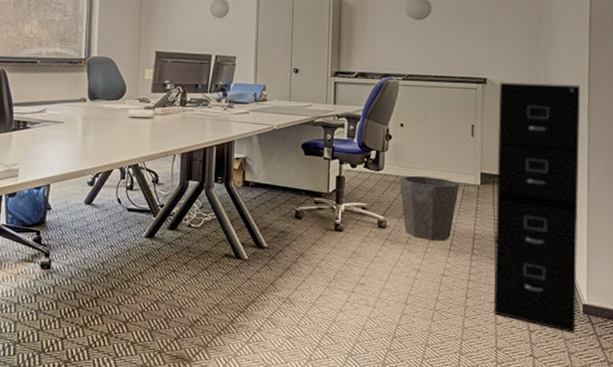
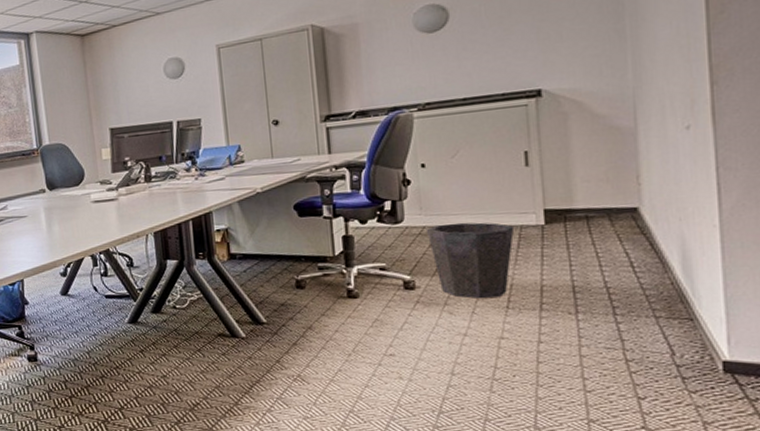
filing cabinet: present [493,82,581,333] -> none [563,74,713,398]

